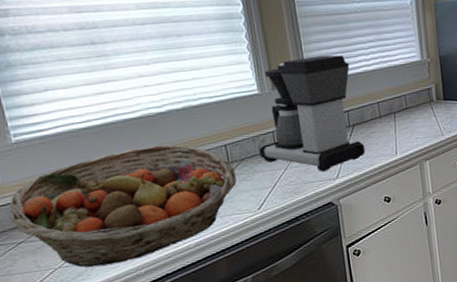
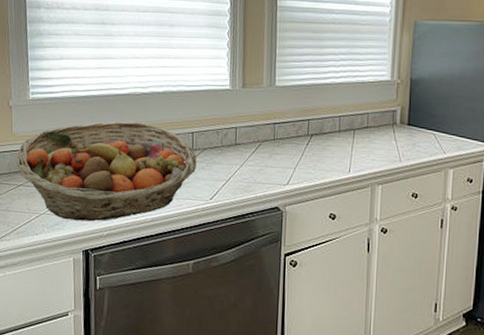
coffee maker: present [259,55,366,172] -> none [221,61,319,176]

